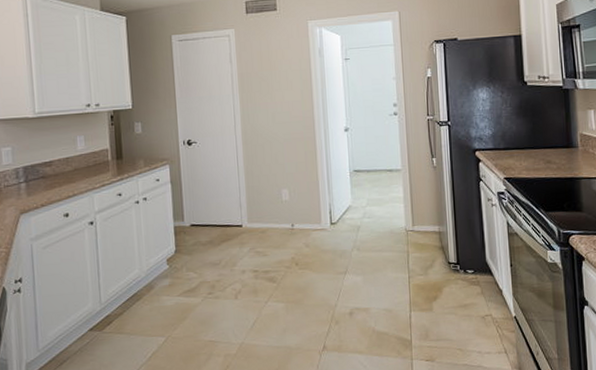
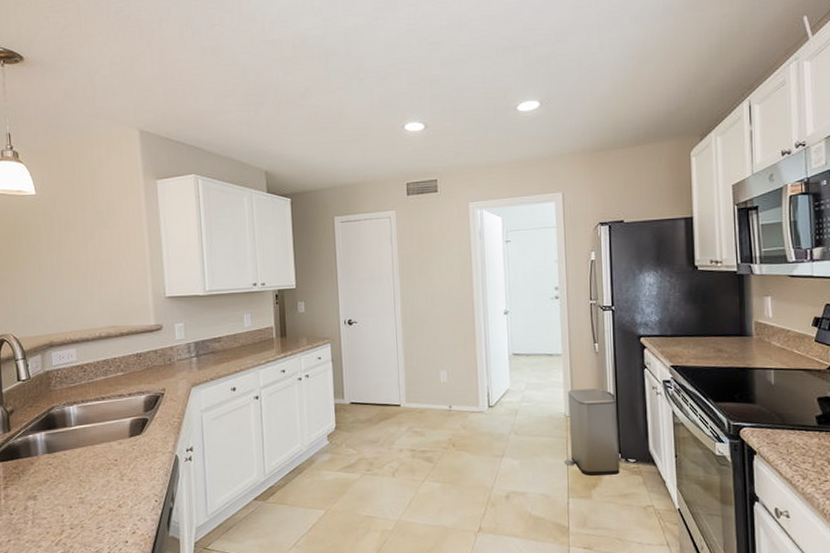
pedal bin: none [406,202,459,288] -> present [564,388,620,476]

